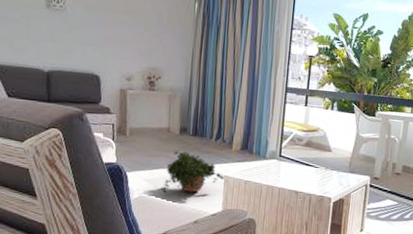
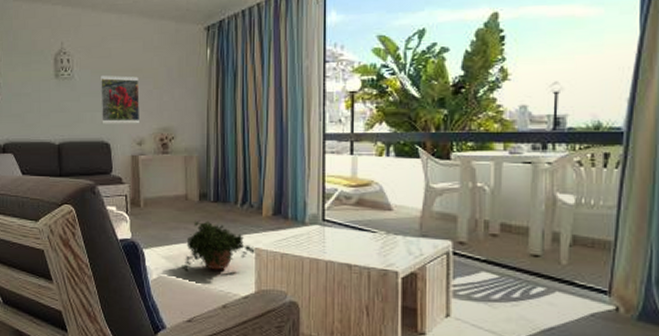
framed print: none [92,11,131,62] -> present [99,75,141,124]

